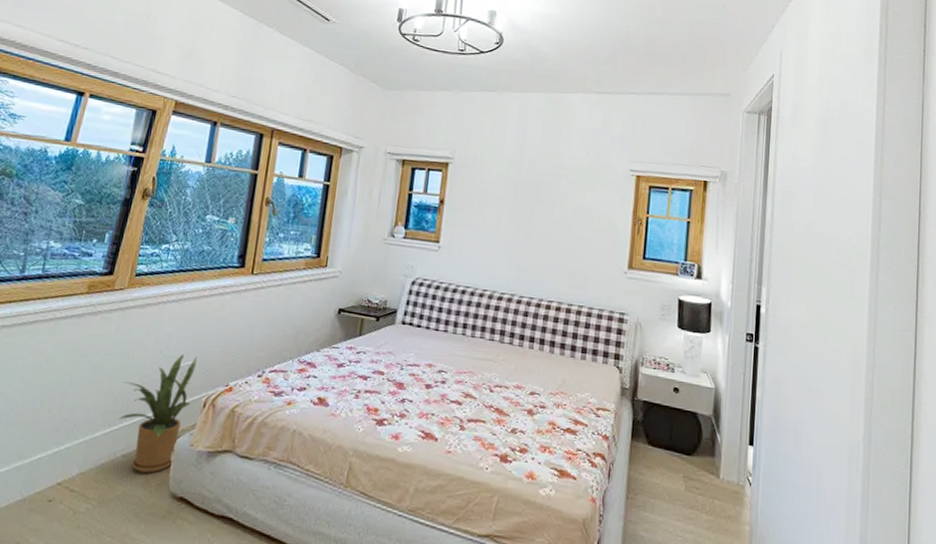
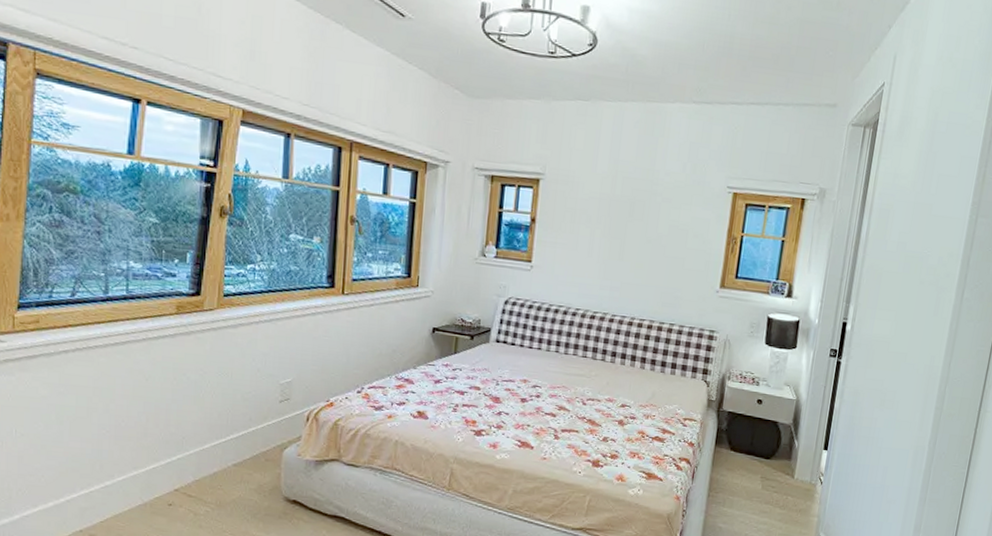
house plant: present [118,354,197,473] -> none [225,372,295,480]

